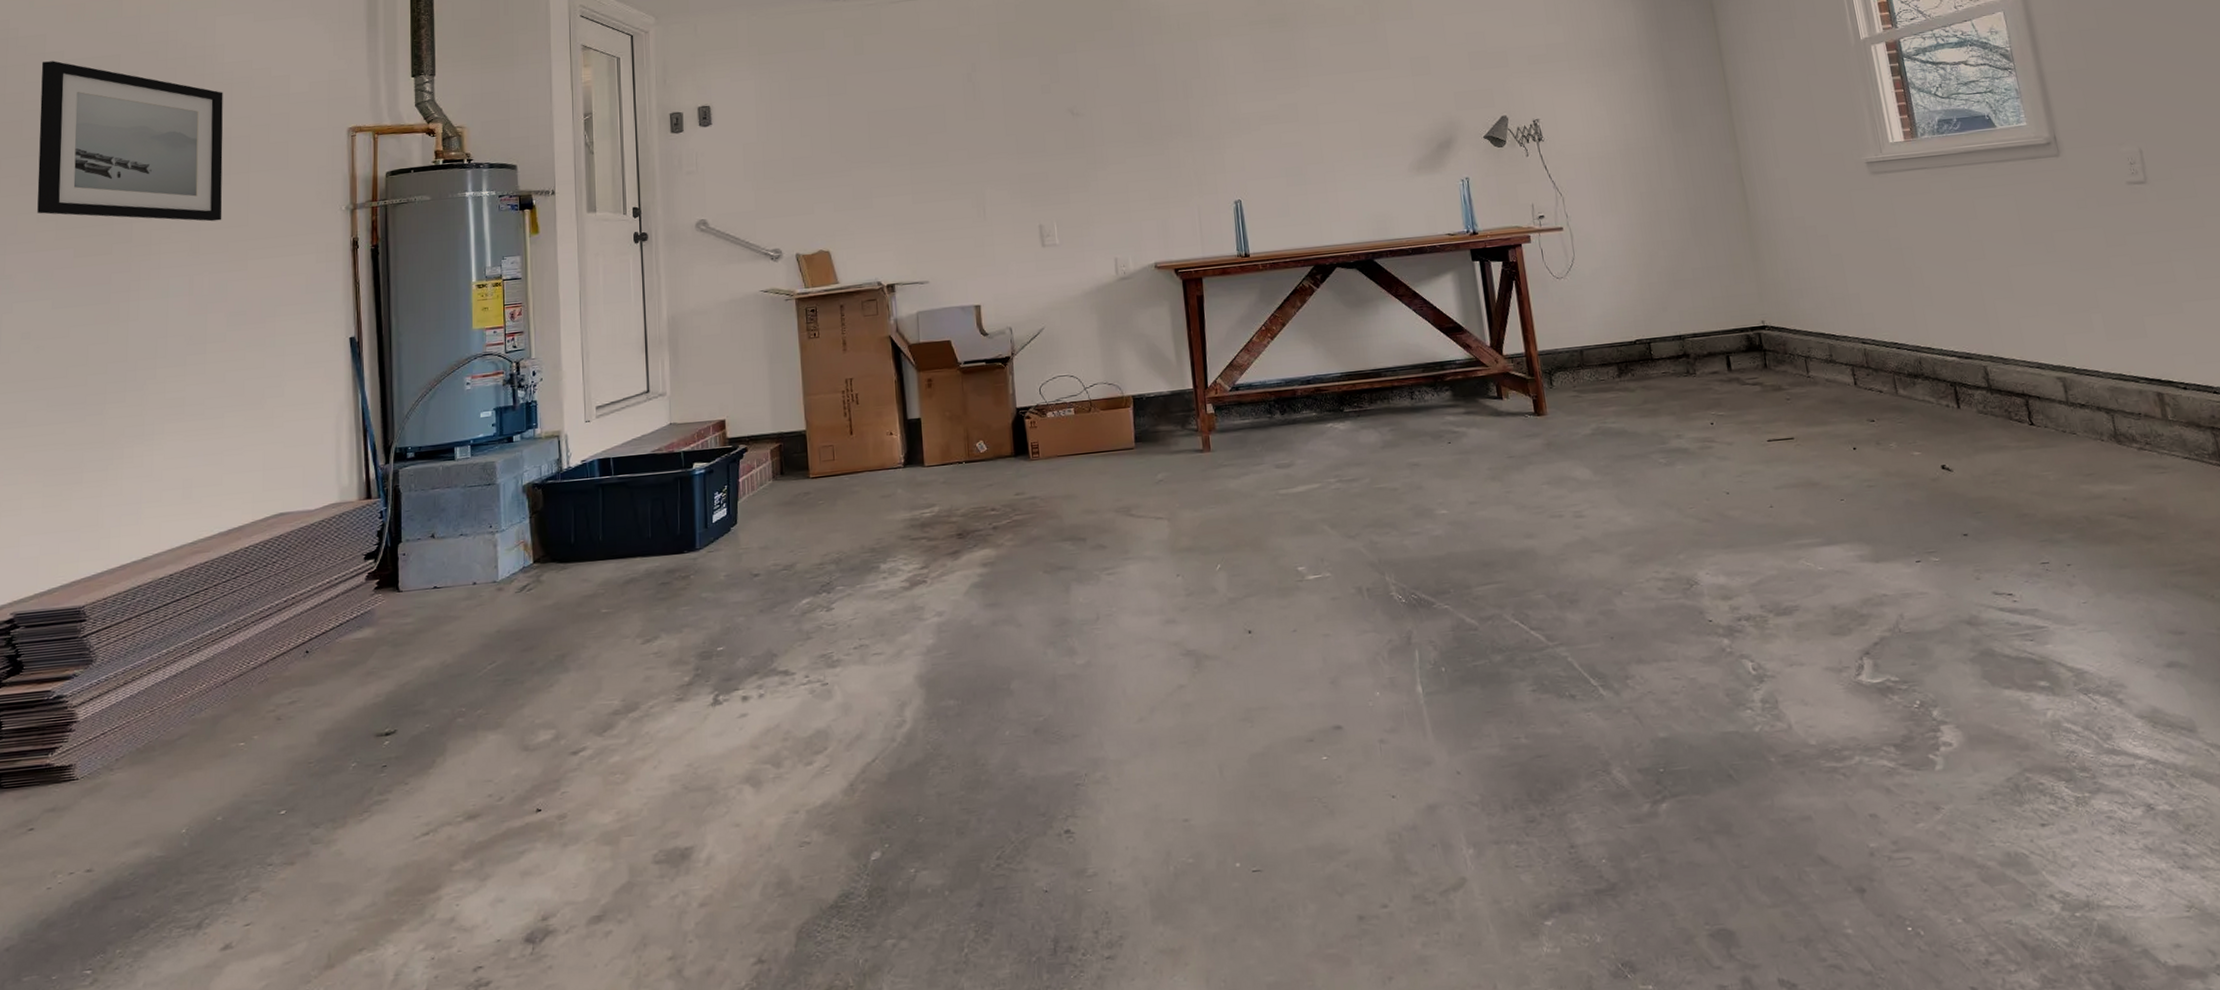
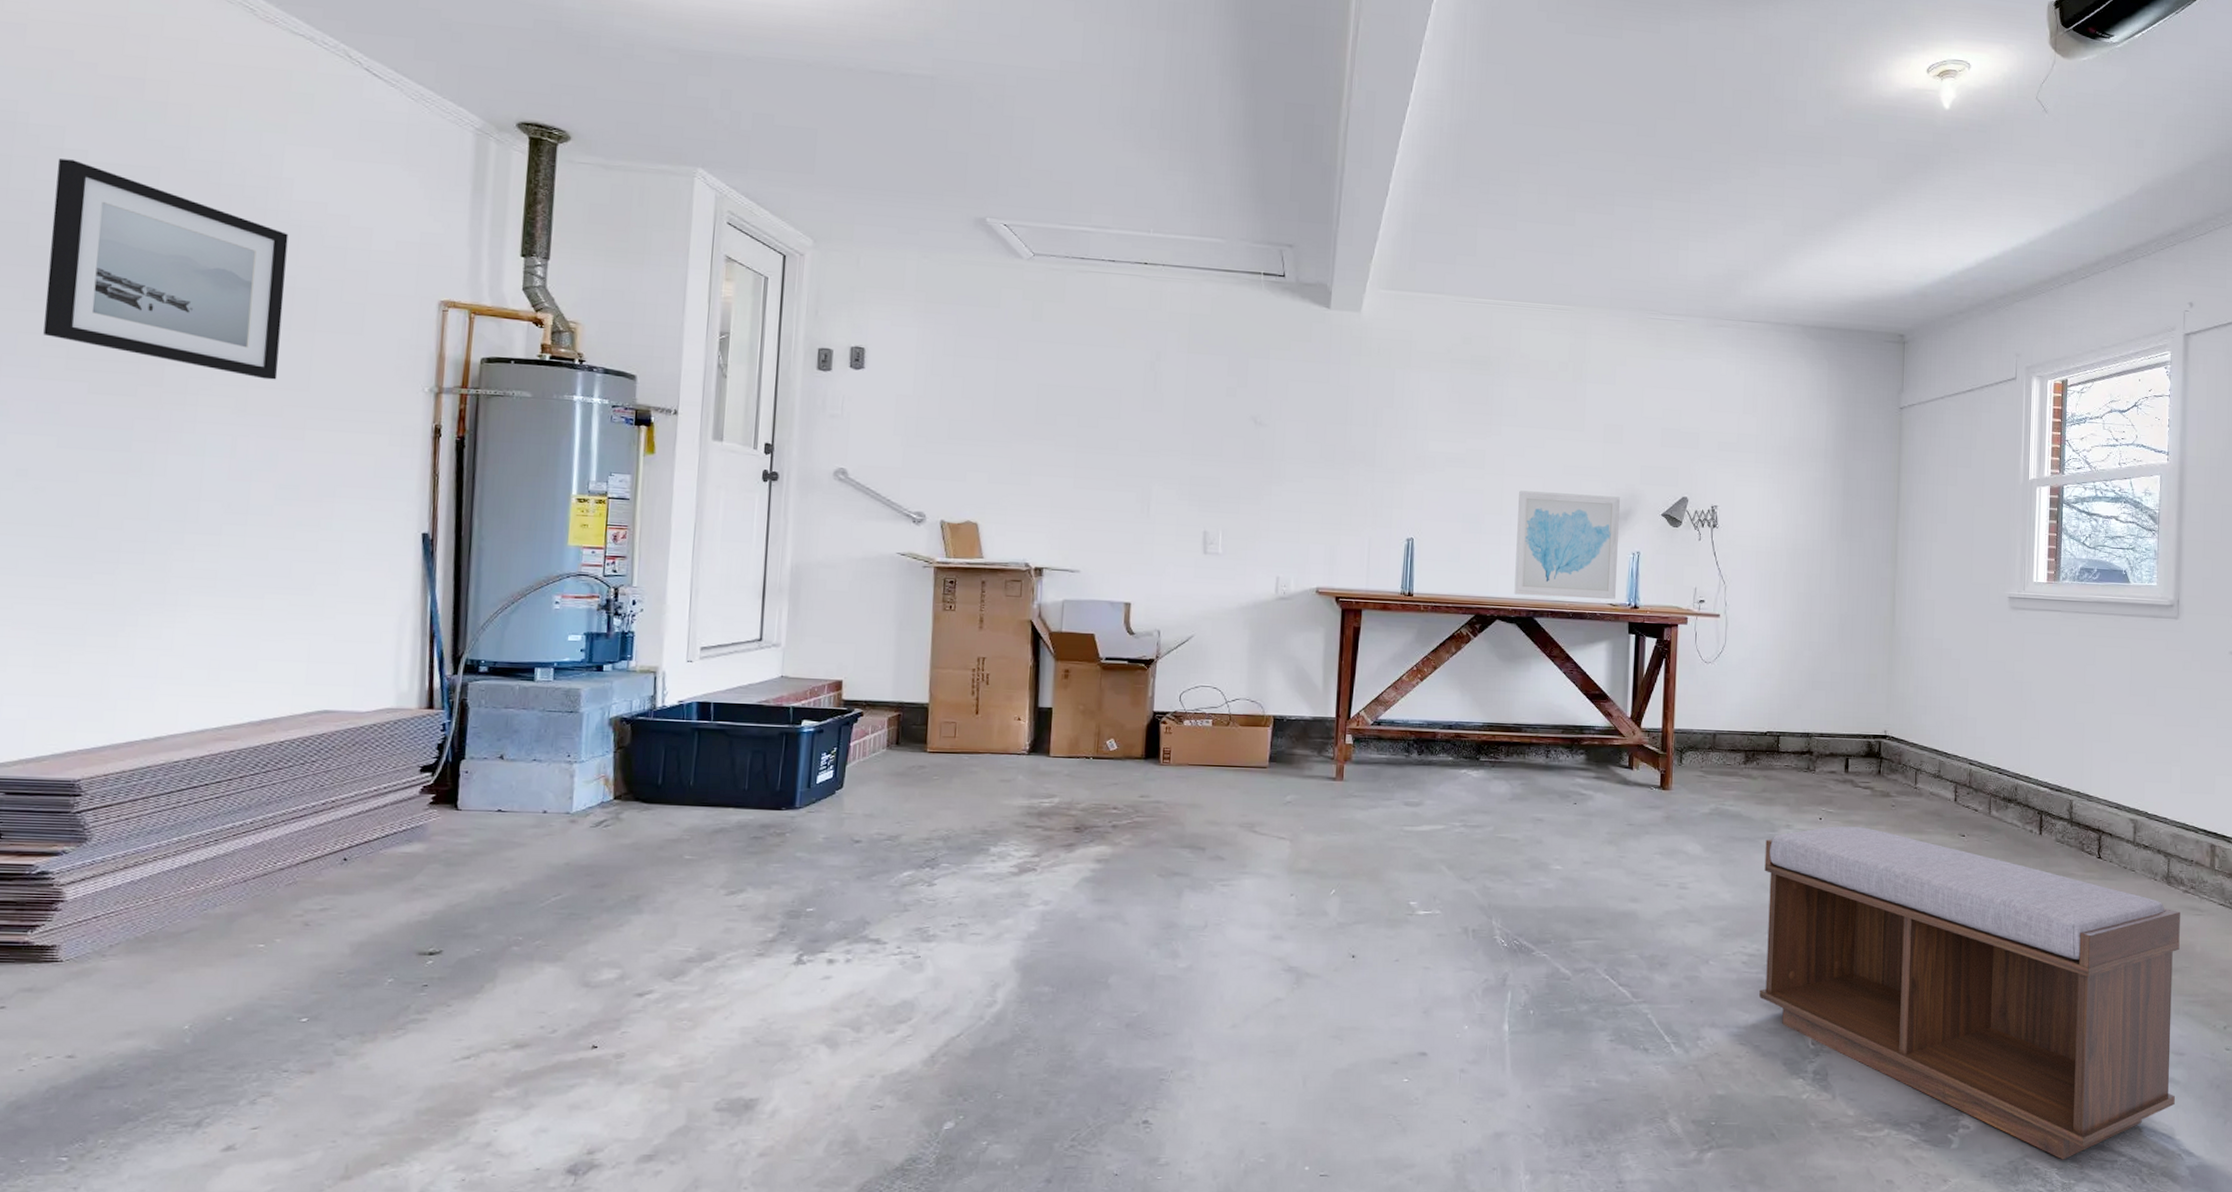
wall art: none [1337,126,1452,240] -> present [1514,490,1620,600]
bench: none [1657,426,2187,771] -> present [1759,826,2180,1160]

